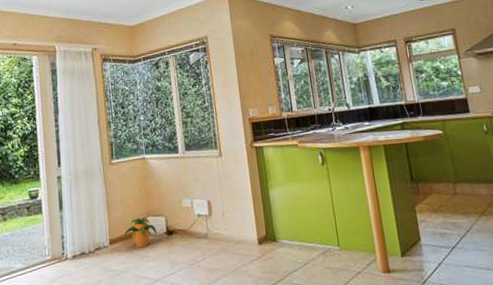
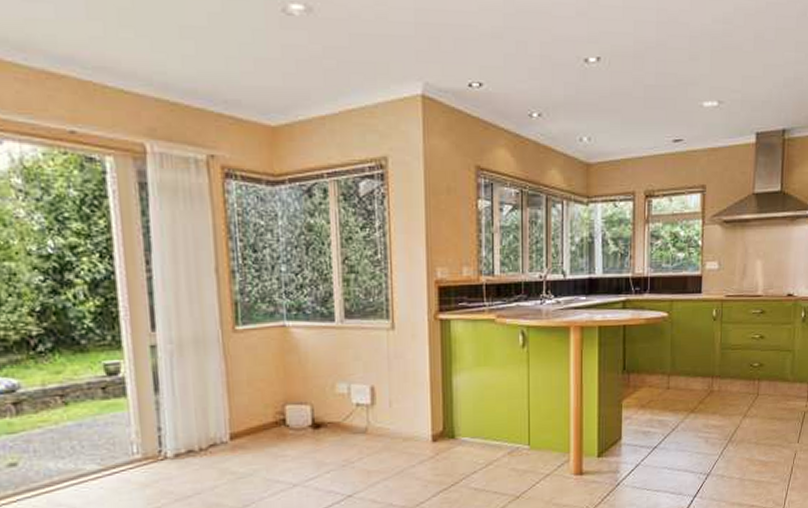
potted plant: present [124,217,157,248] -> none [251,405,299,444]

